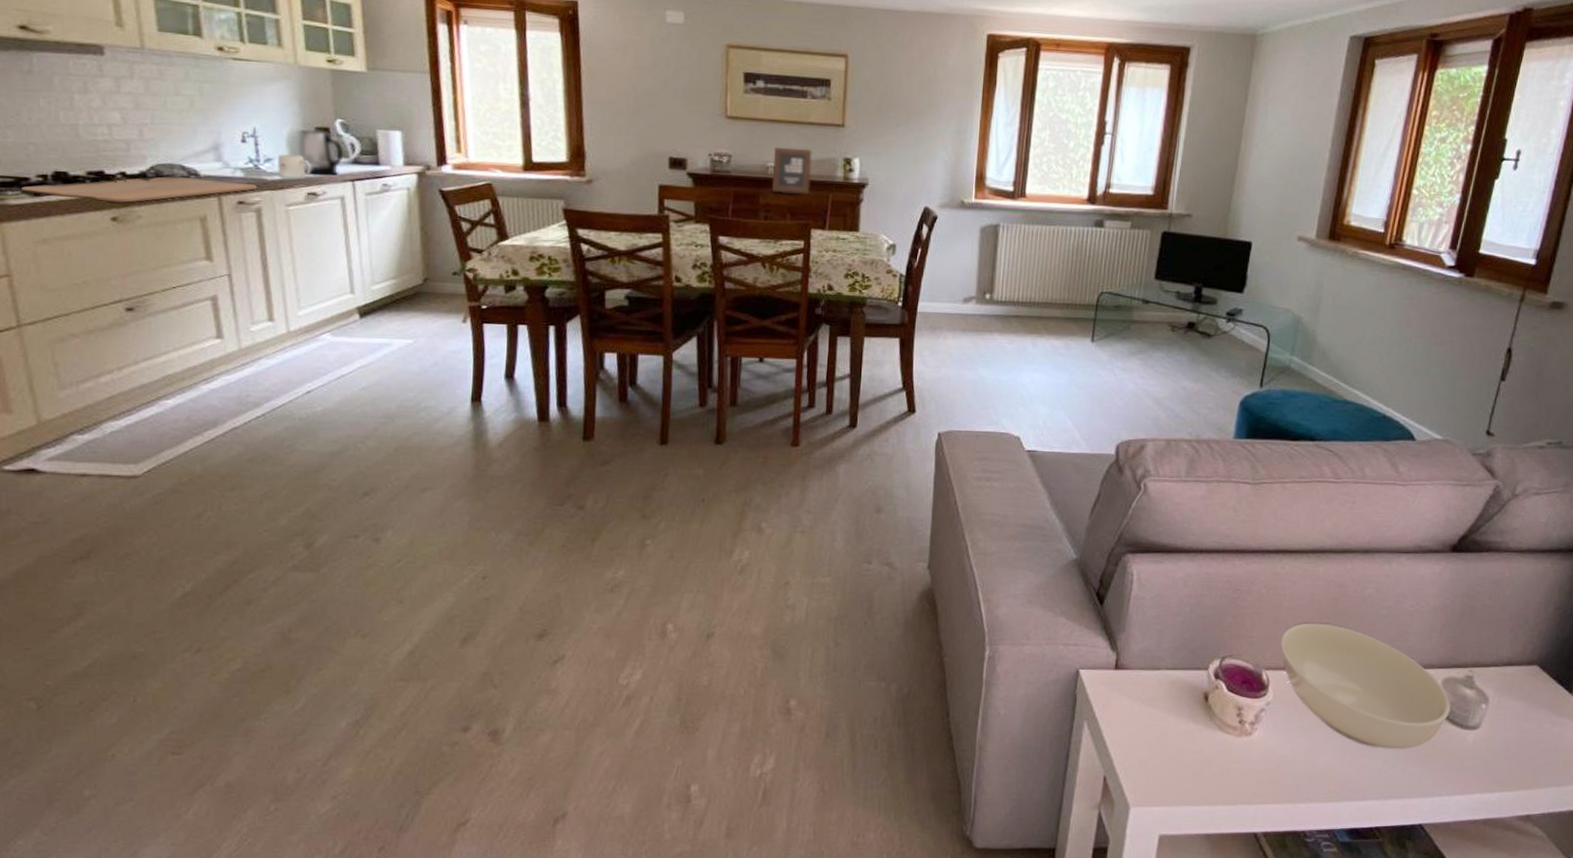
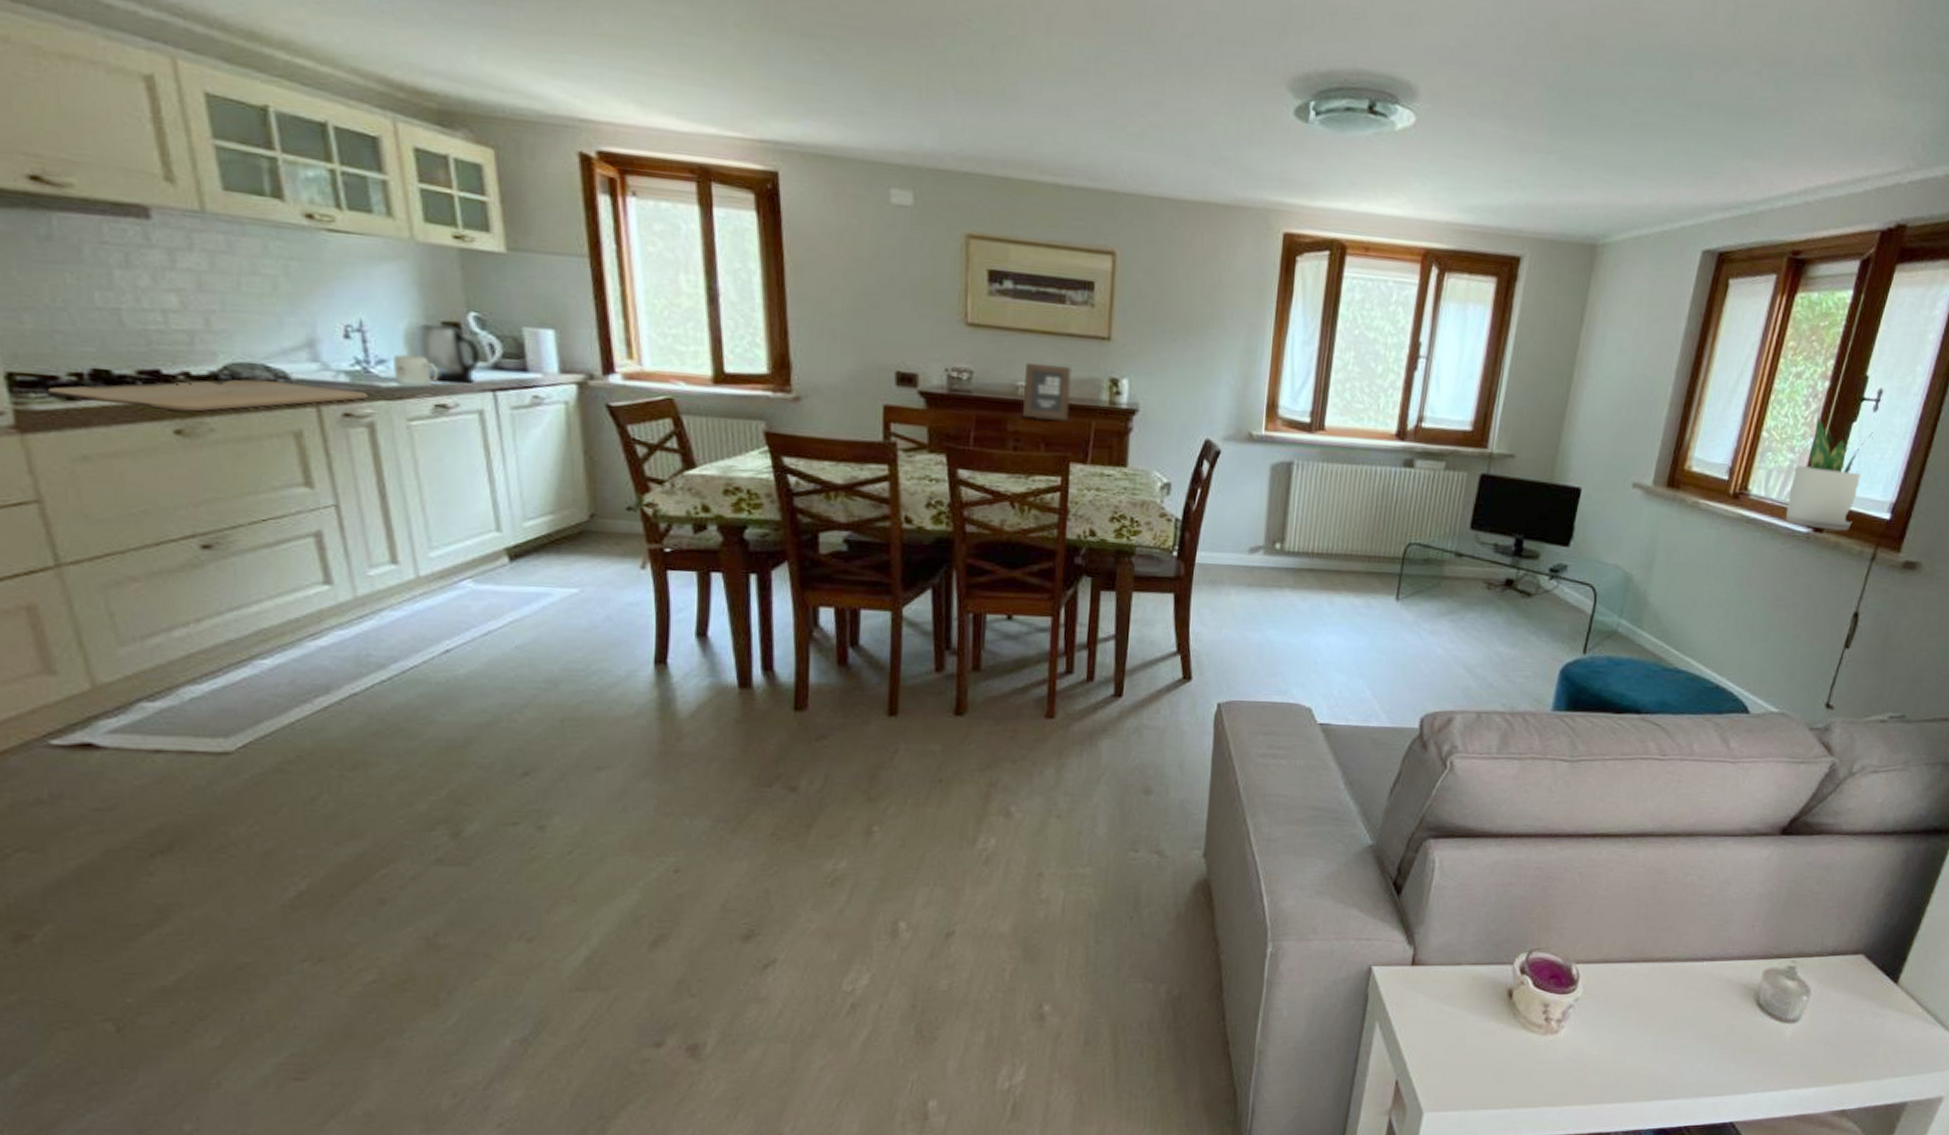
bowl: present [1280,623,1451,750] -> none [1592,912,1771,1046]
planter: none [1438,174,1515,276] -> present [1785,415,1873,532]

